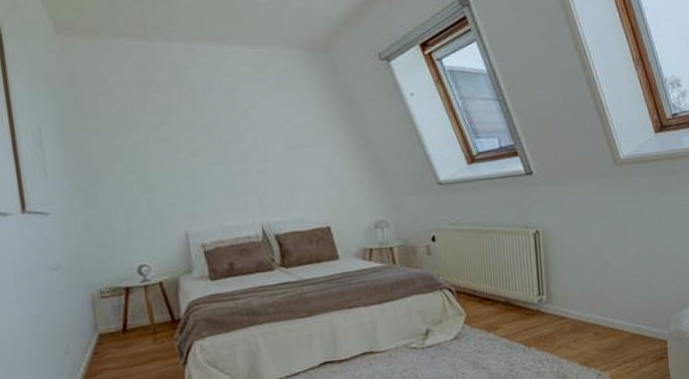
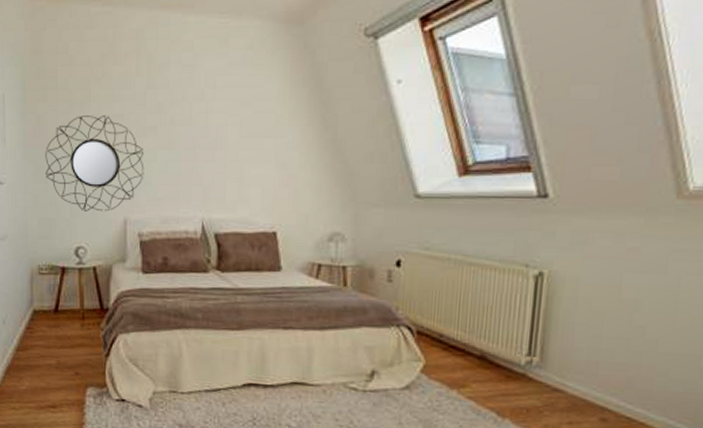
home mirror: none [93,139,201,231] -> present [45,115,145,212]

